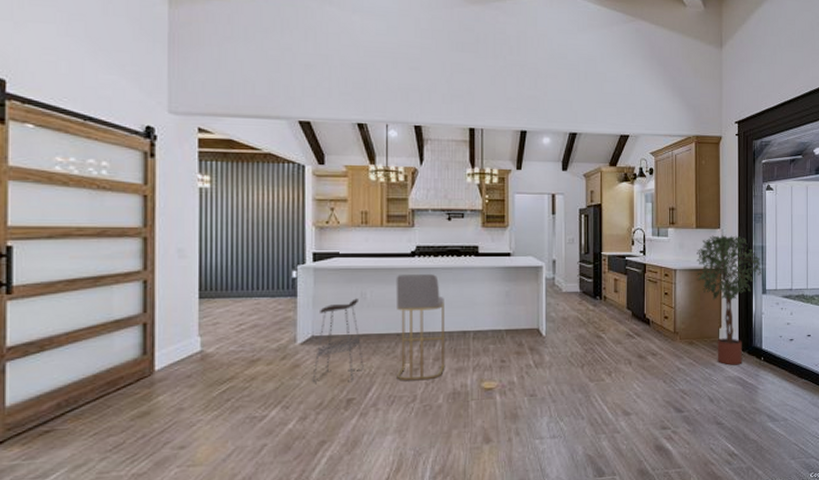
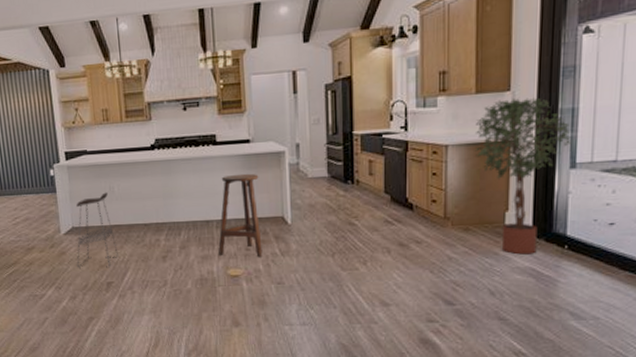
bar stool: present [396,274,445,381] -> none [139,166,192,268]
bar stool: none [472,285,517,370] -> present [217,173,263,258]

